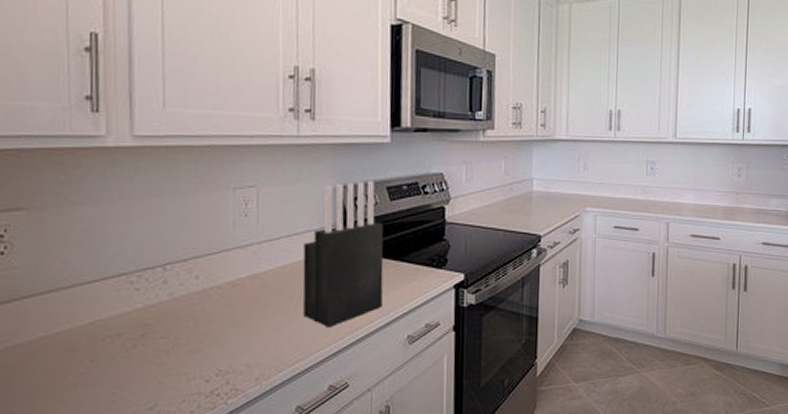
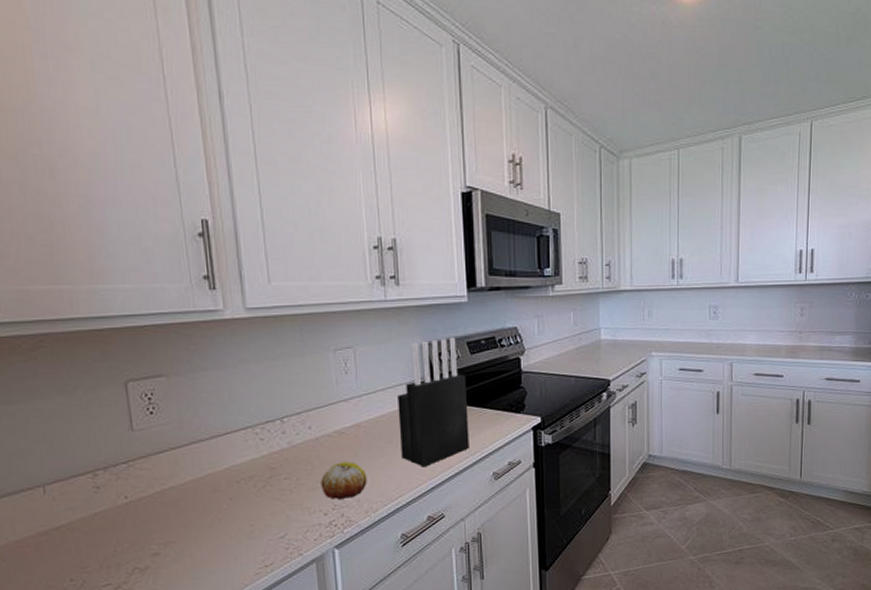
fruit: none [204,319,261,363] -> present [320,462,367,499]

